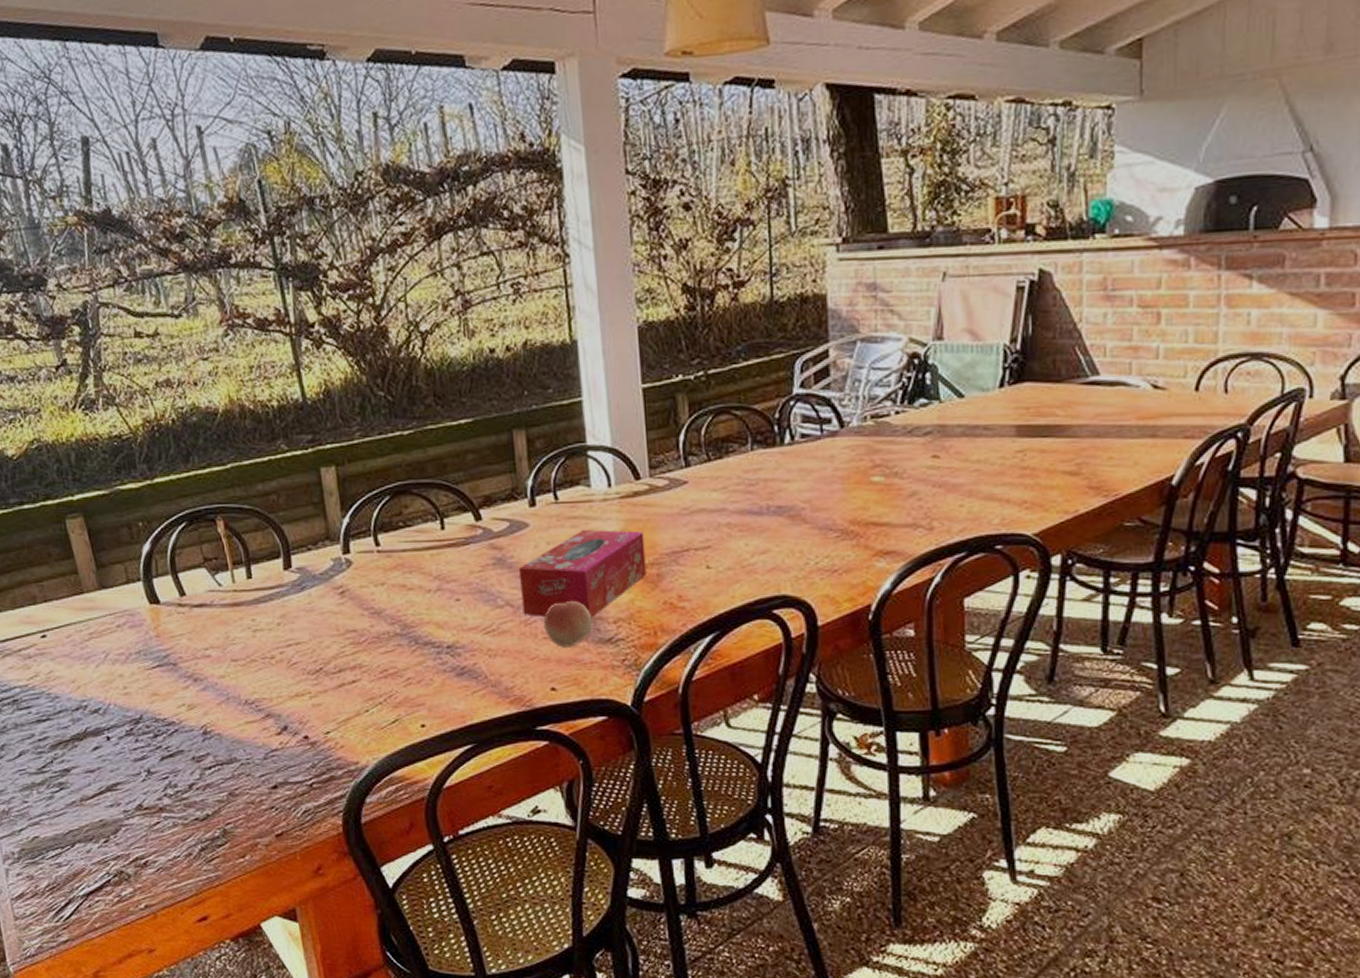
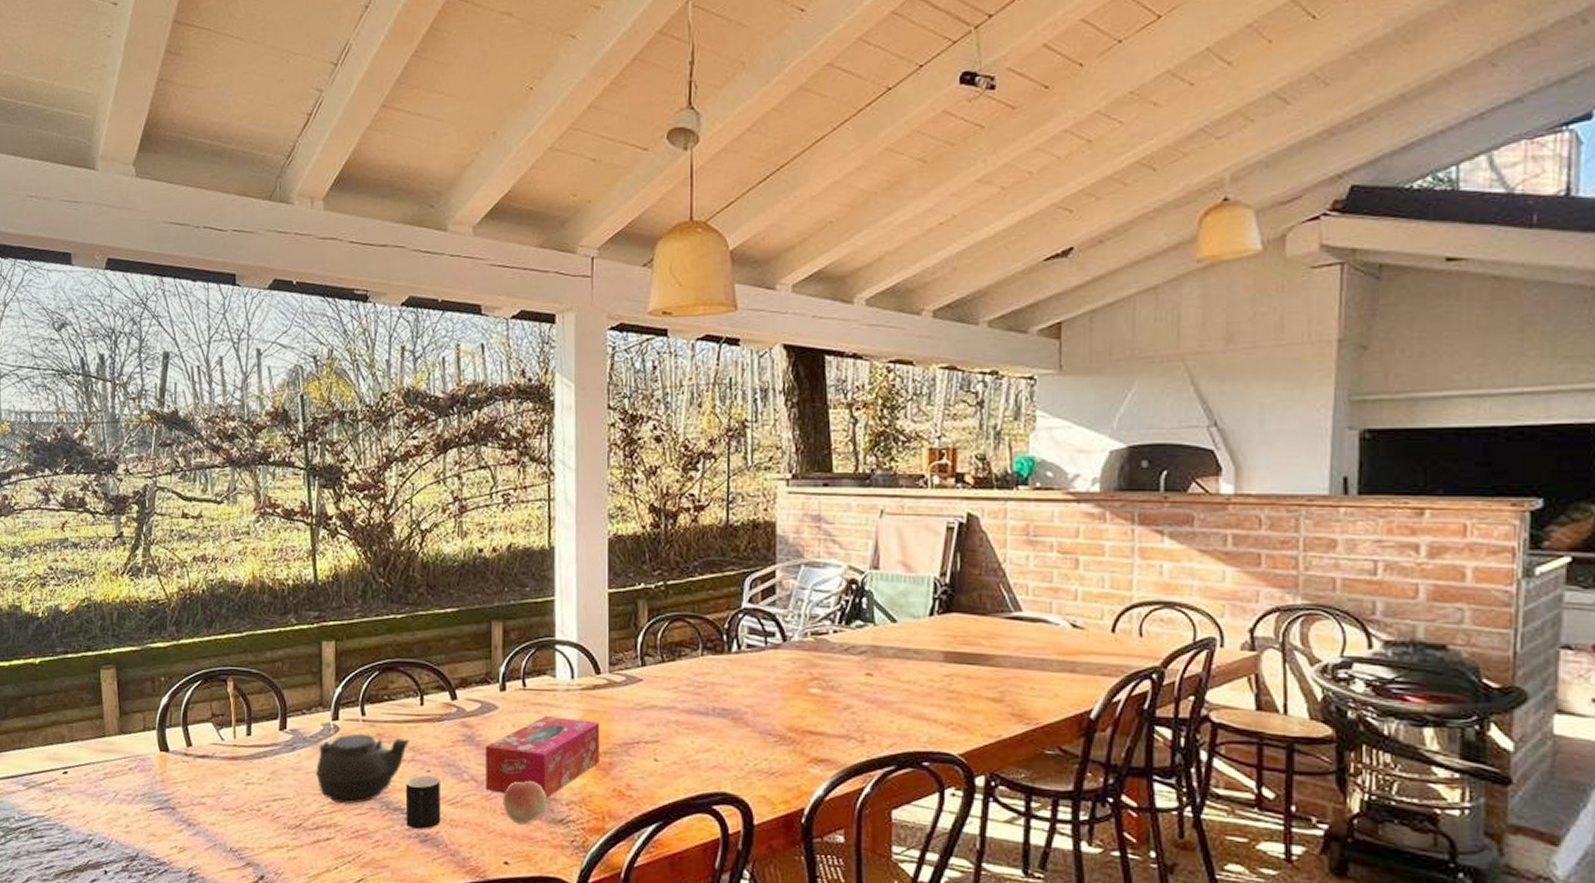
teapot: none [331,563,434,644] -> present [316,733,410,804]
cup: none [433,604,478,662] -> present [405,775,441,829]

